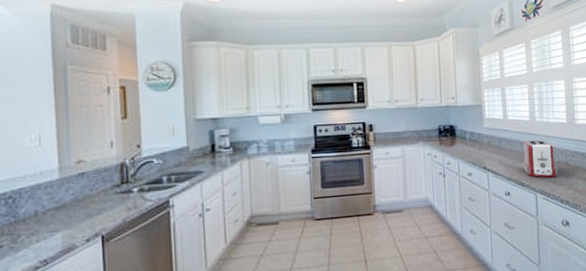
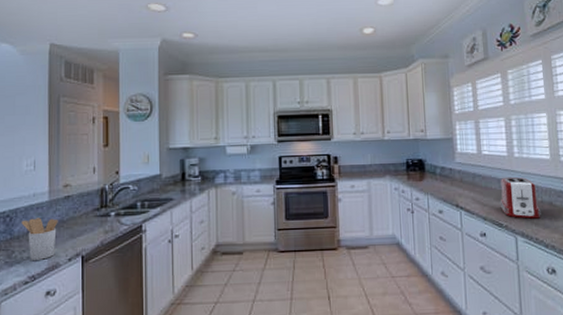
utensil holder: none [27,197,72,244] -> present [21,218,58,260]

